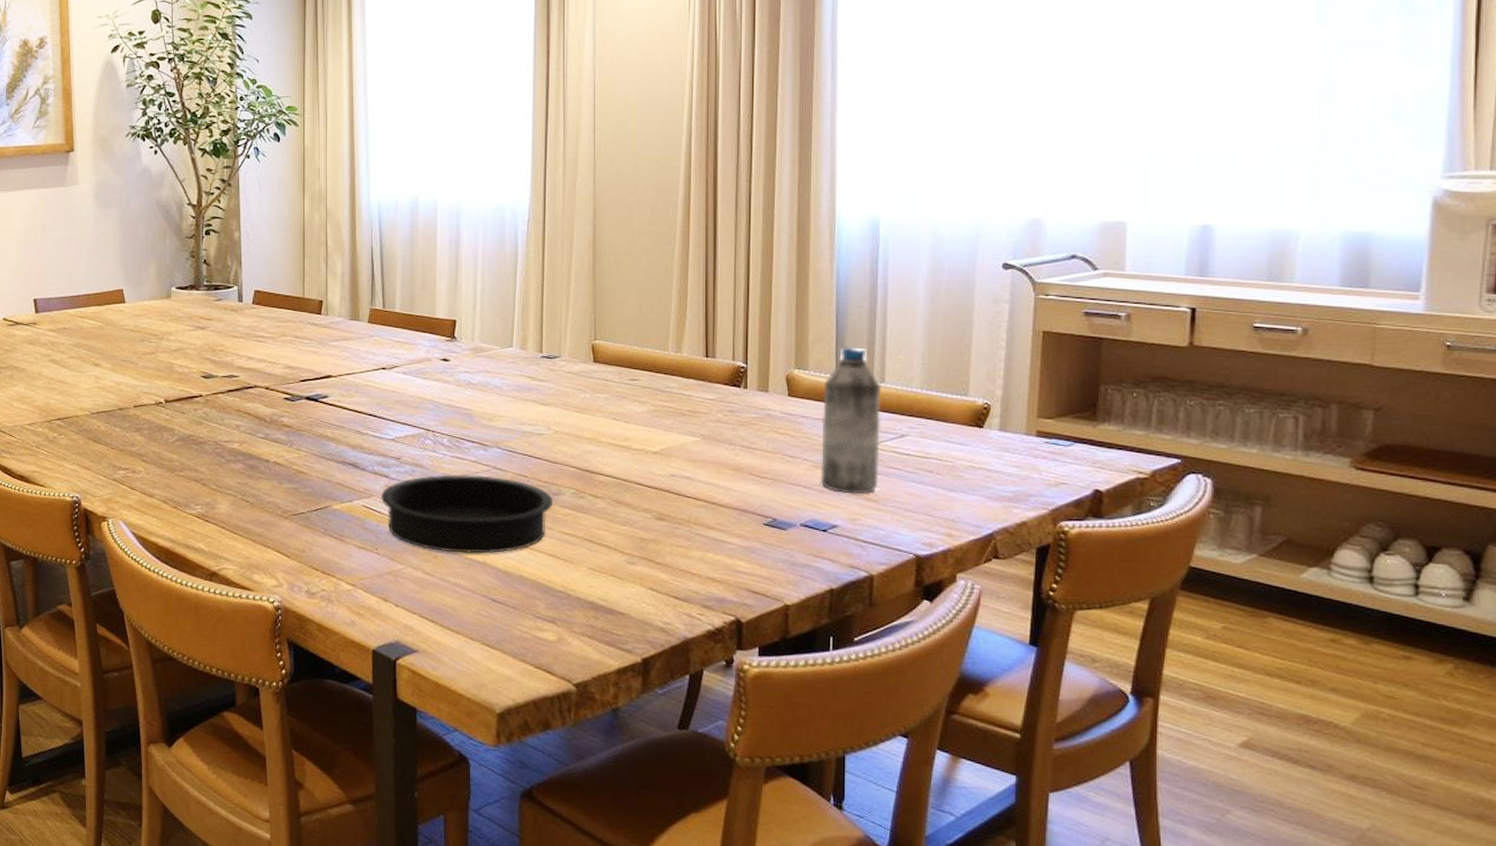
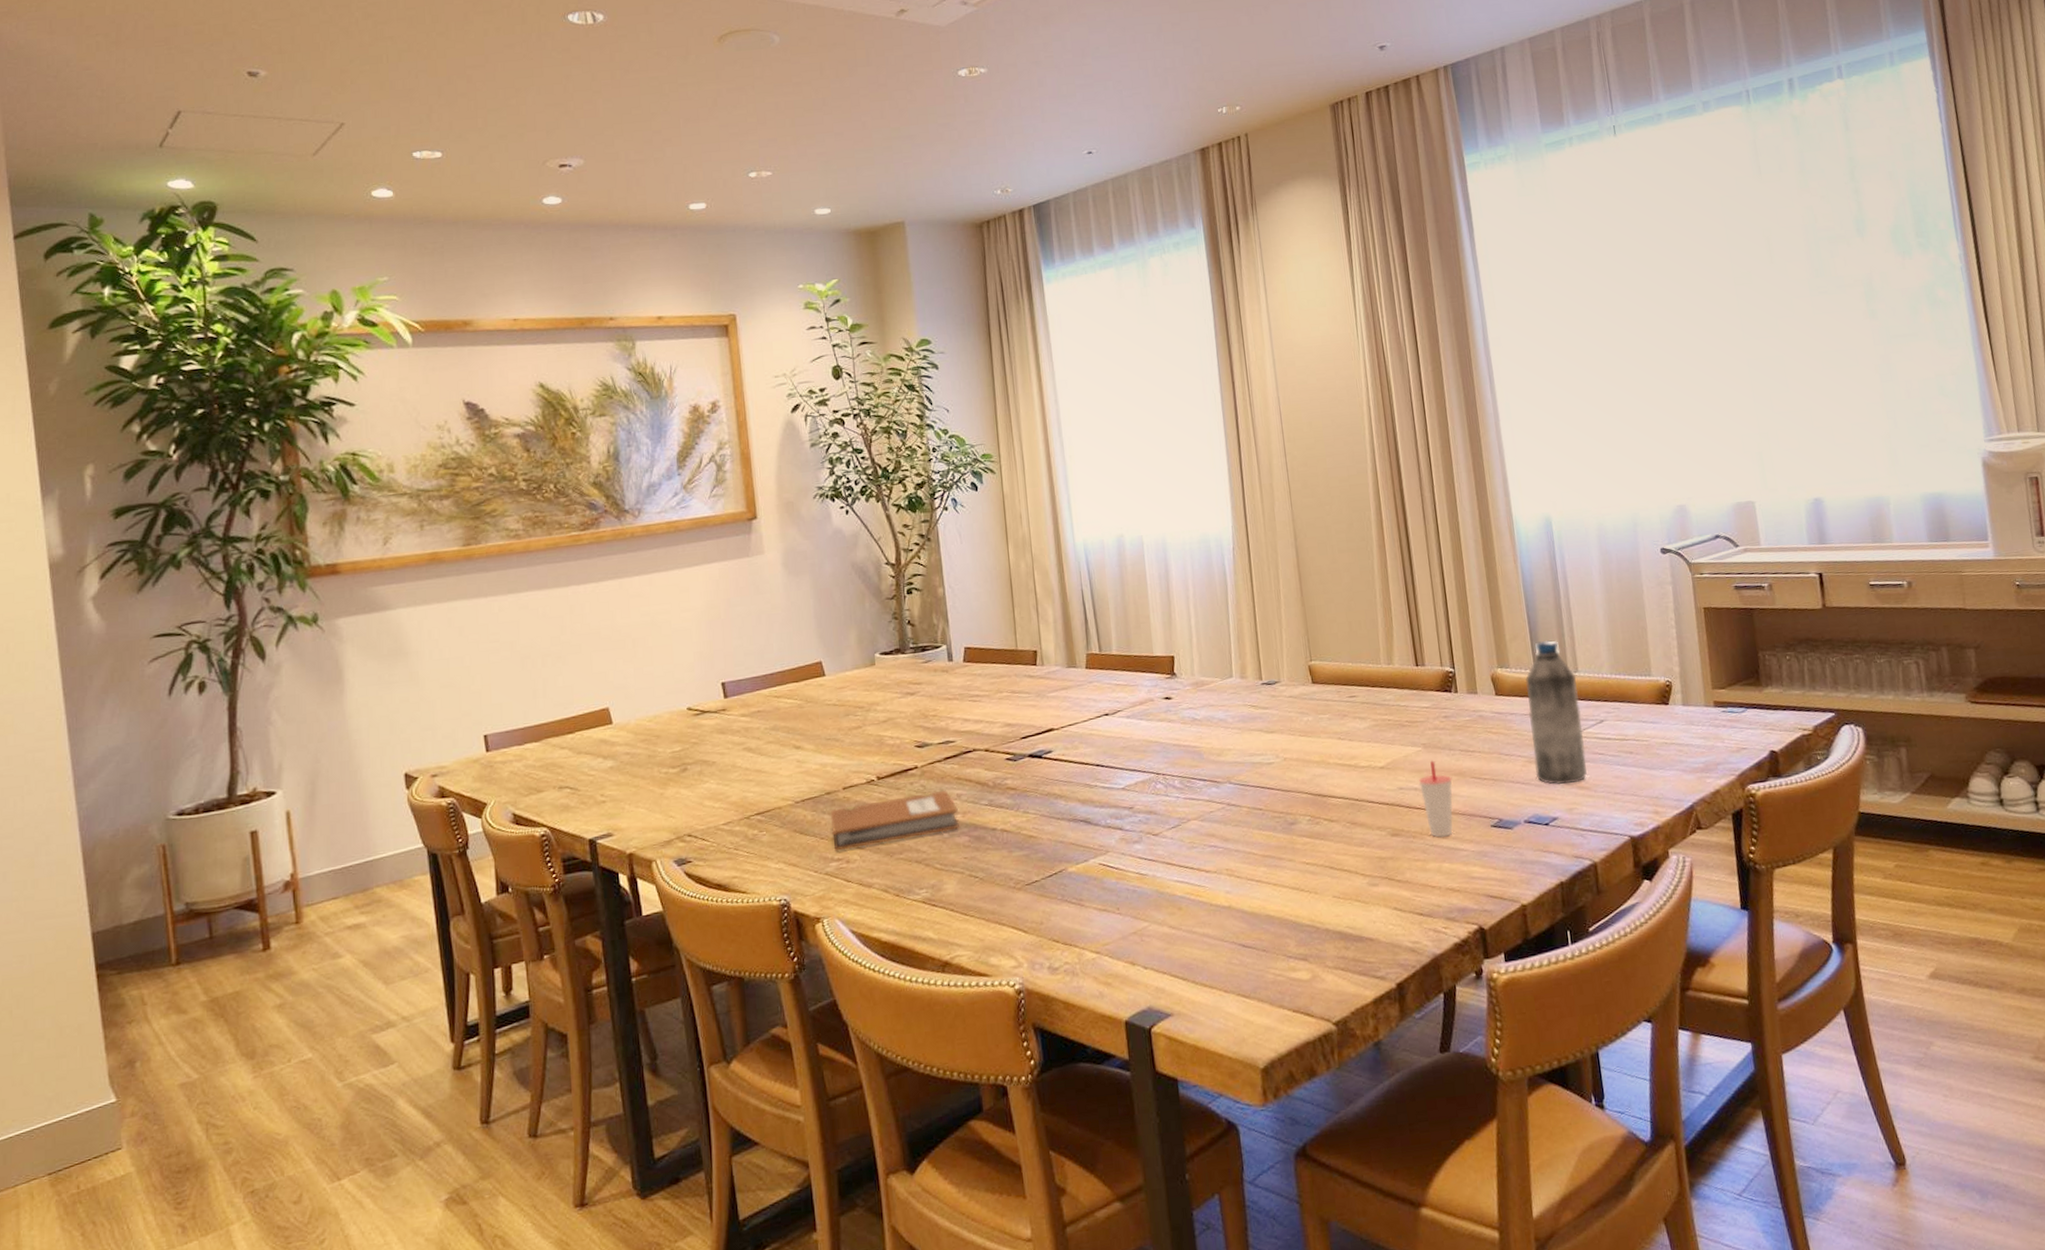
notebook: none [121,419,237,461] -> present [830,790,961,851]
baking pan: present [381,474,553,554] -> none [1117,814,1290,902]
cup: none [693,452,729,528] -> present [1419,760,1454,837]

